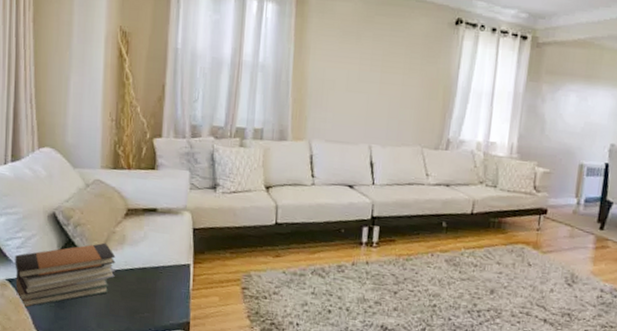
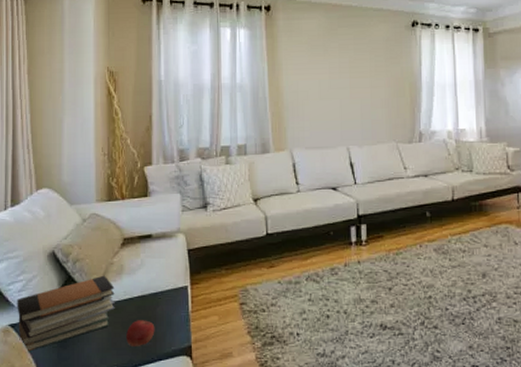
apple: none [125,291,154,316] -> present [126,320,155,346]

